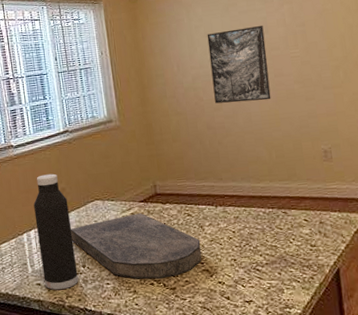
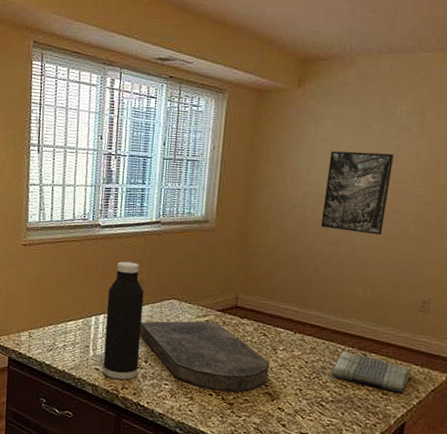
dish towel: none [258,213,332,242] -> present [331,351,412,393]

